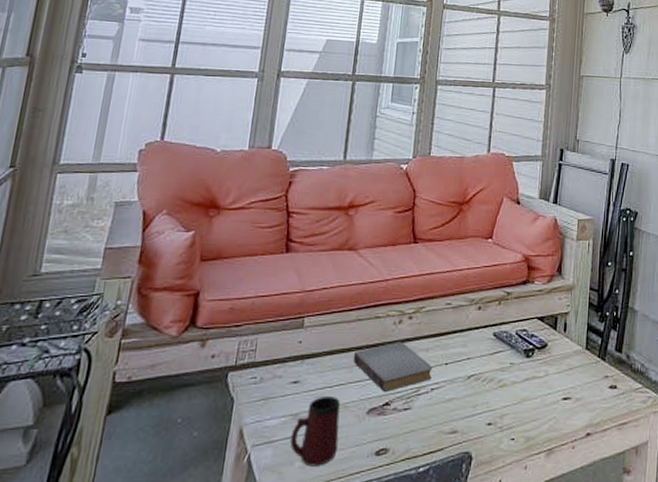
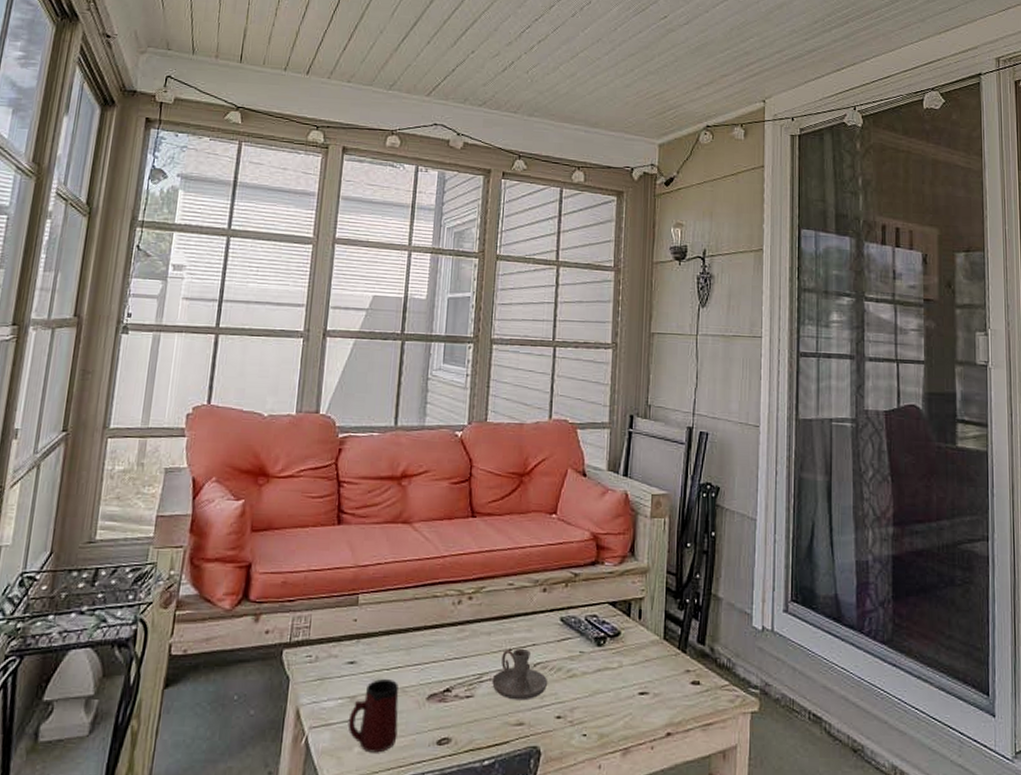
book: present [353,342,433,393] -> none [410,623,495,678]
candle holder: none [429,362,481,410] -> present [492,648,548,701]

